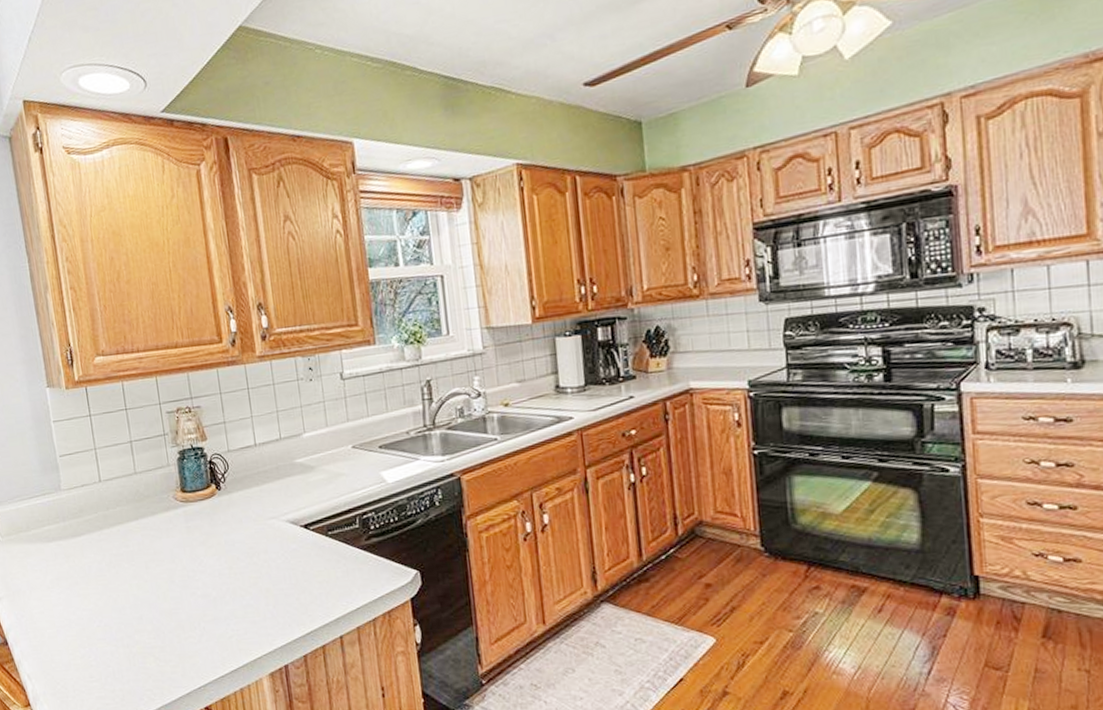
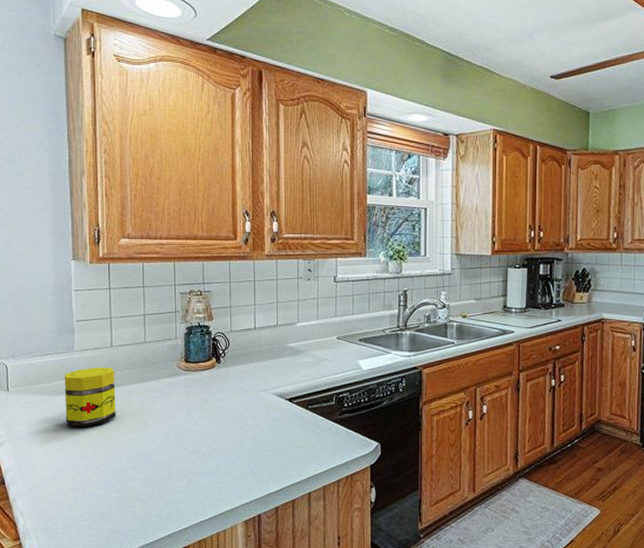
jar: none [54,505,115,576] -> present [64,367,116,427]

